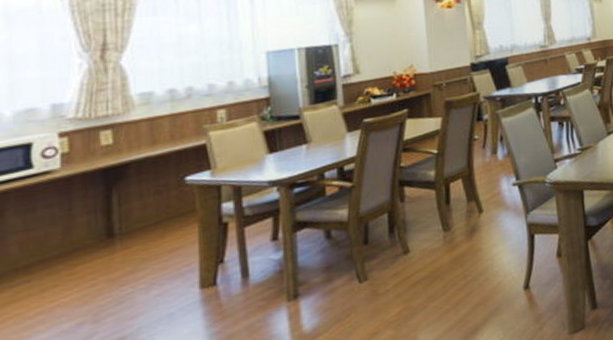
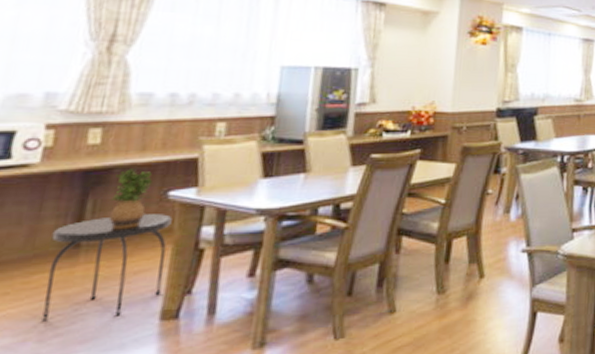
side table: none [86,197,196,305] -> present [41,214,173,321]
potted plant: none [133,161,168,216] -> present [108,168,153,228]

